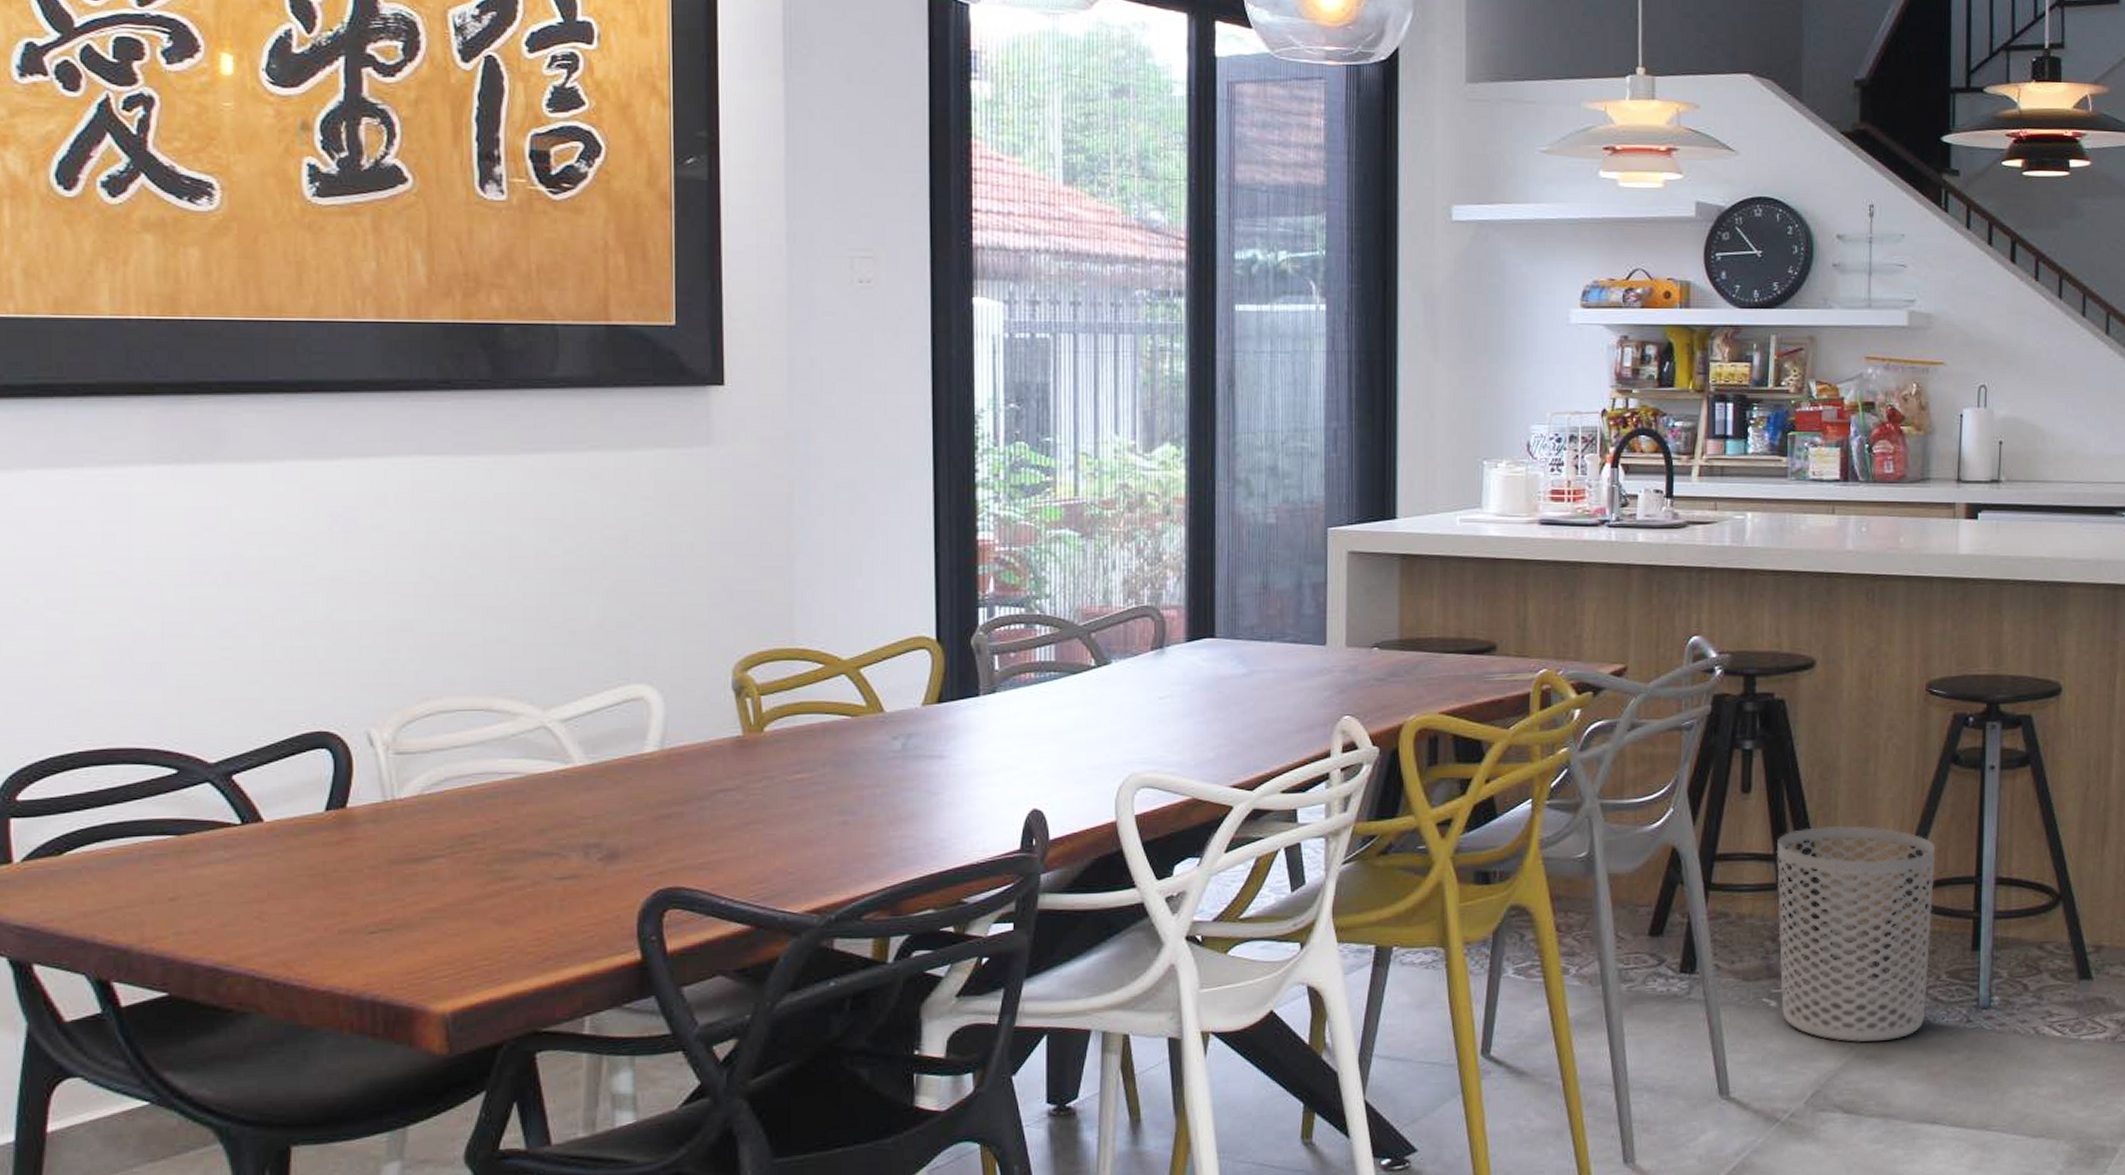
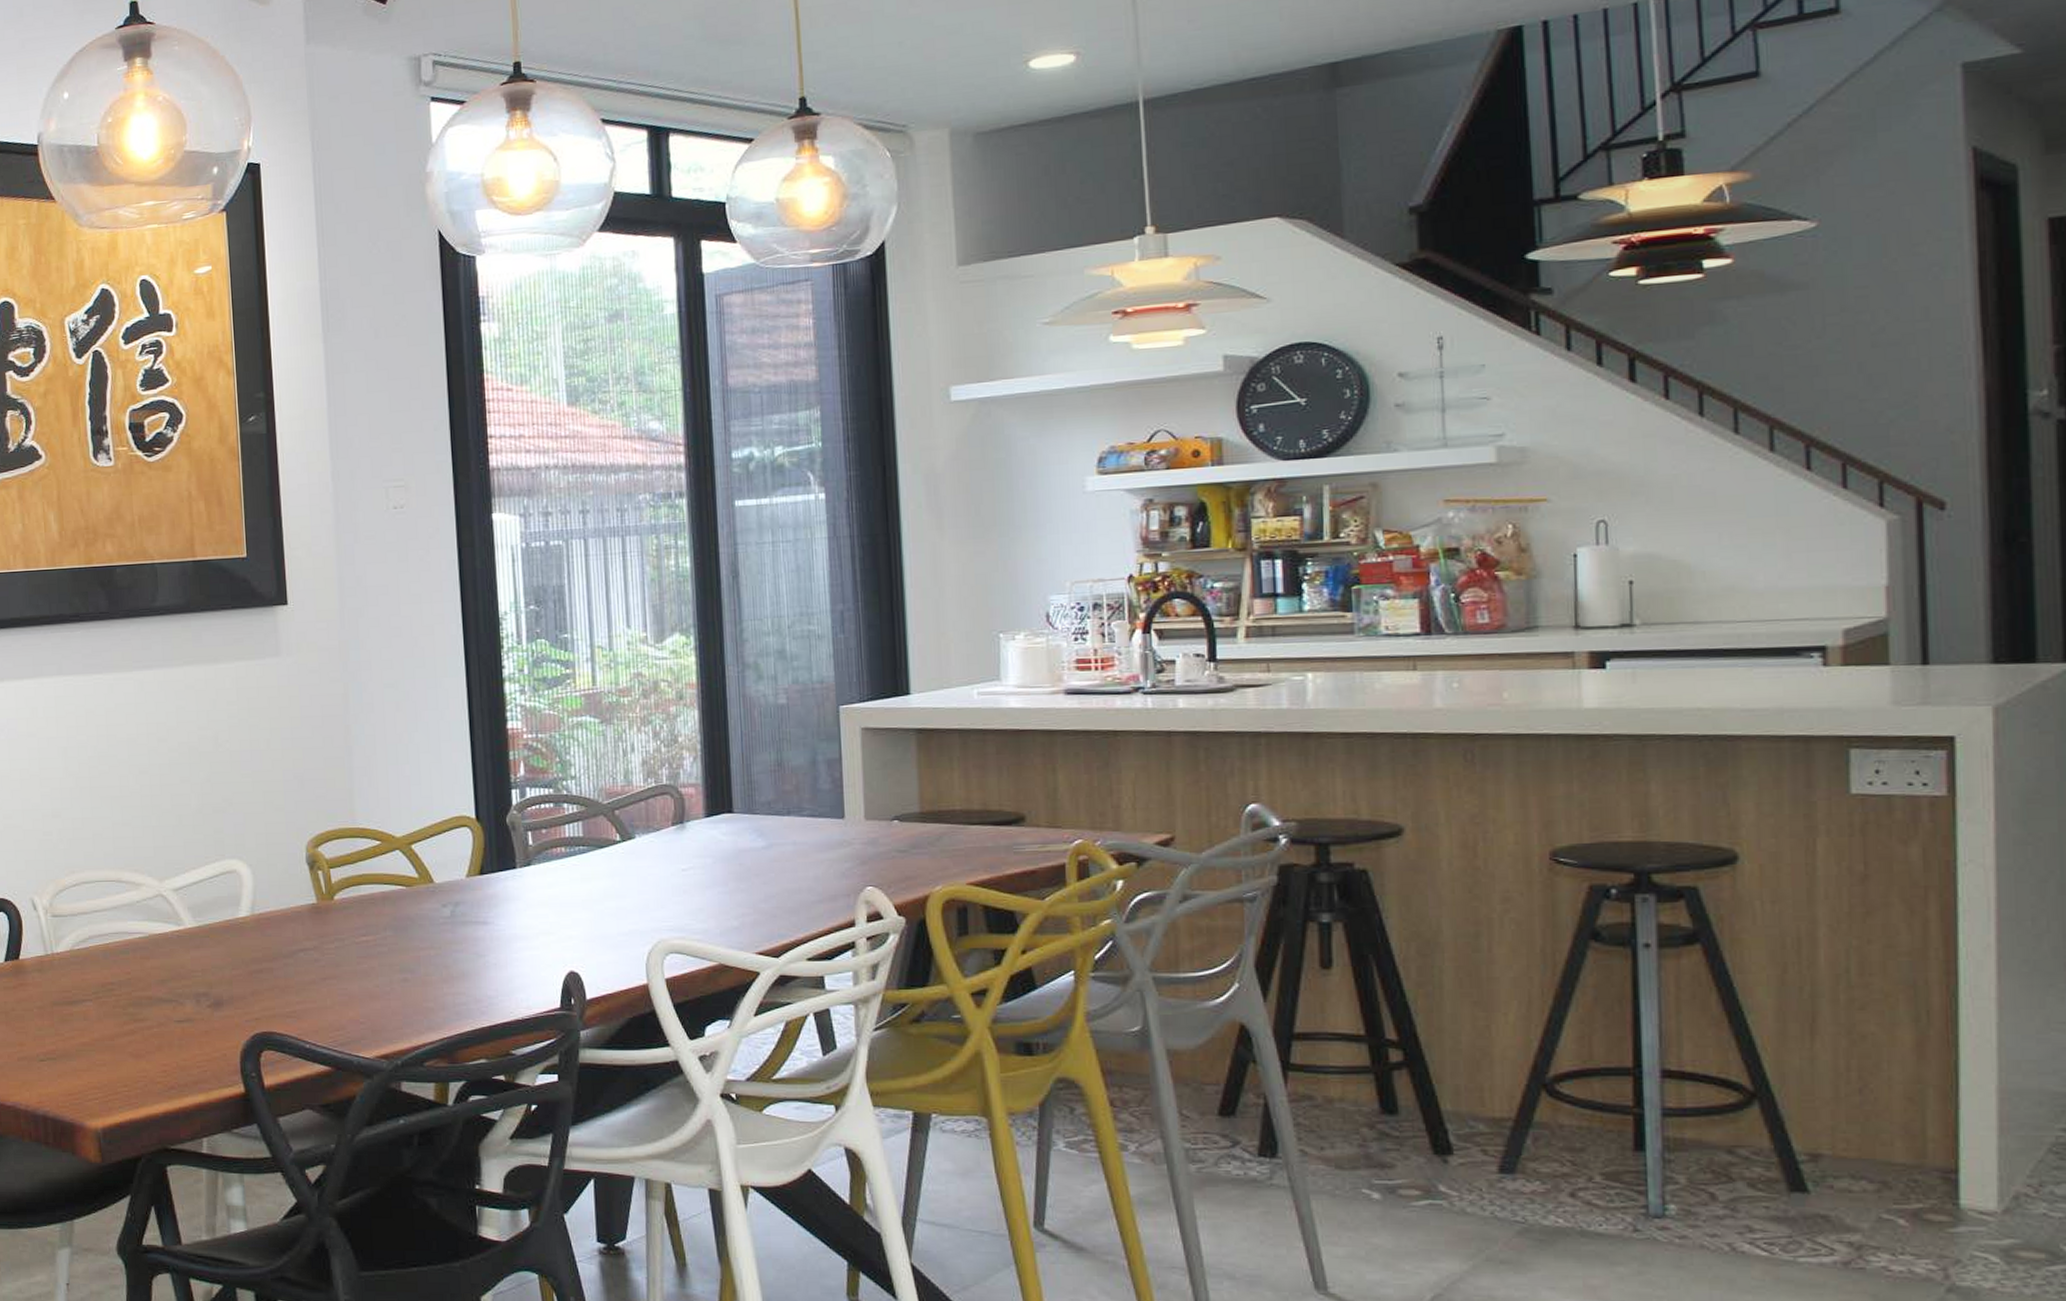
waste bin: present [1776,826,1936,1043] -> none [1368,1007,1578,1246]

